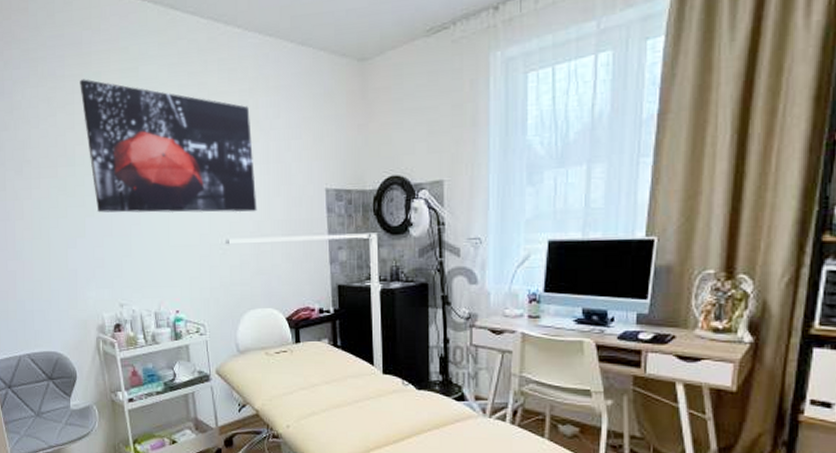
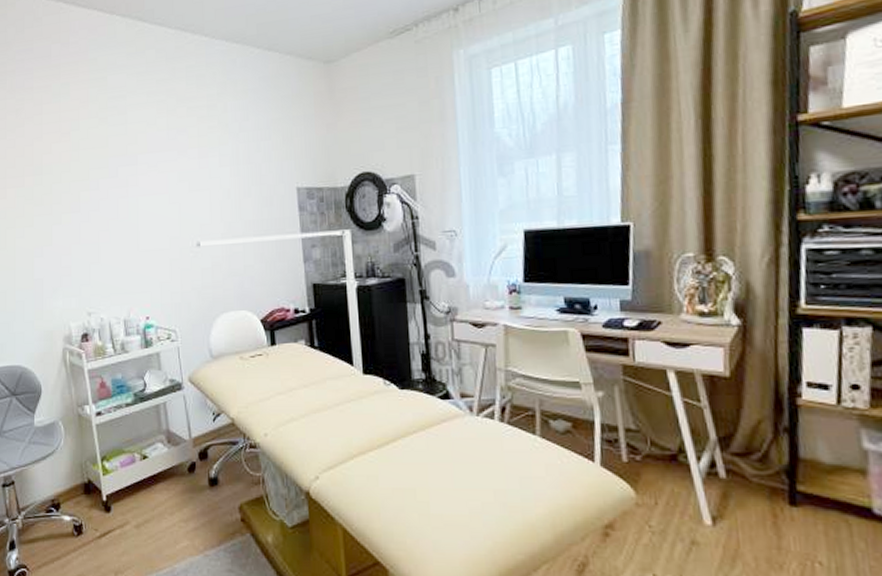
wall art: present [80,79,257,213] -> none [48,90,228,220]

